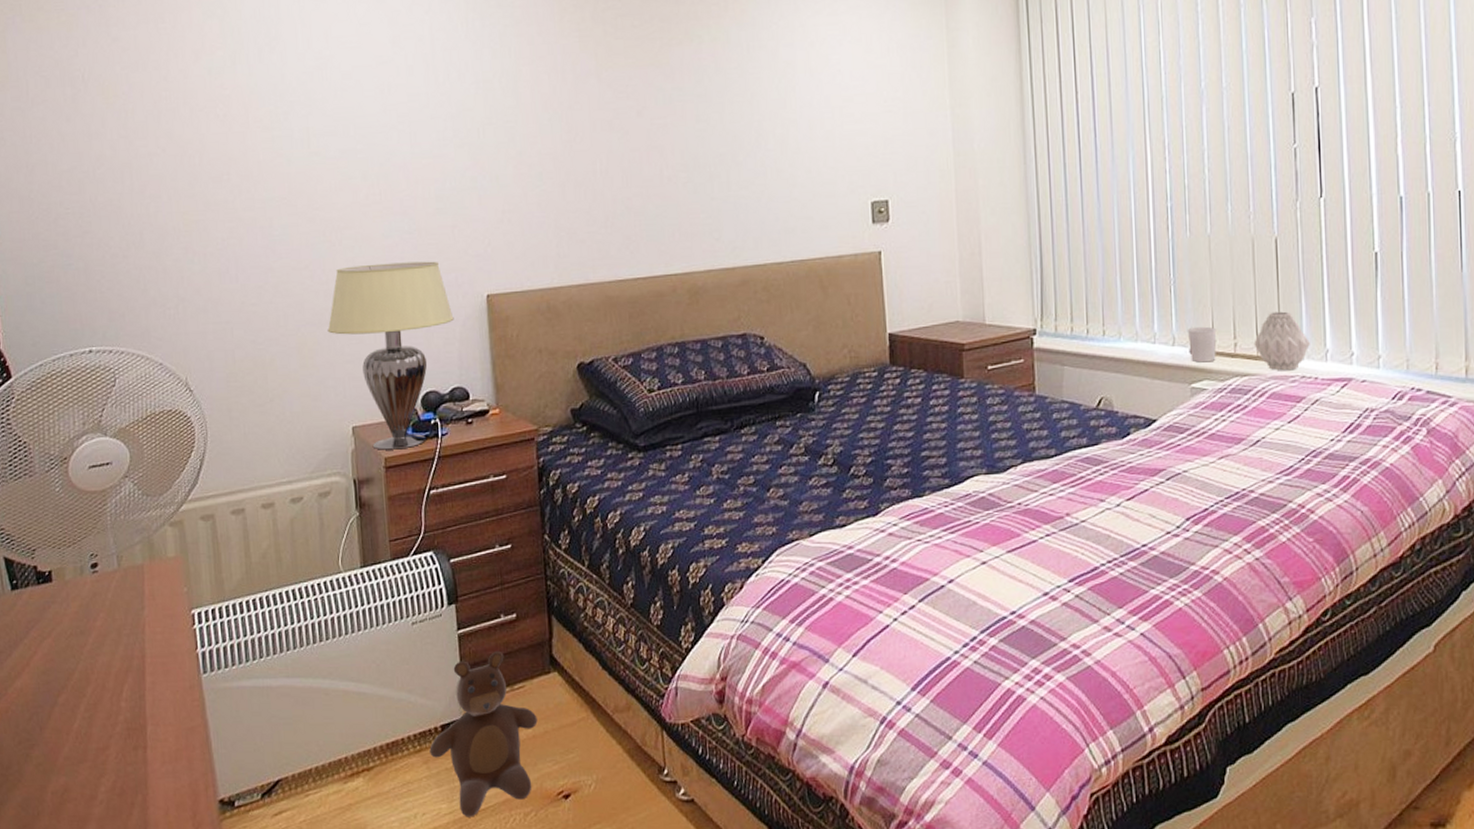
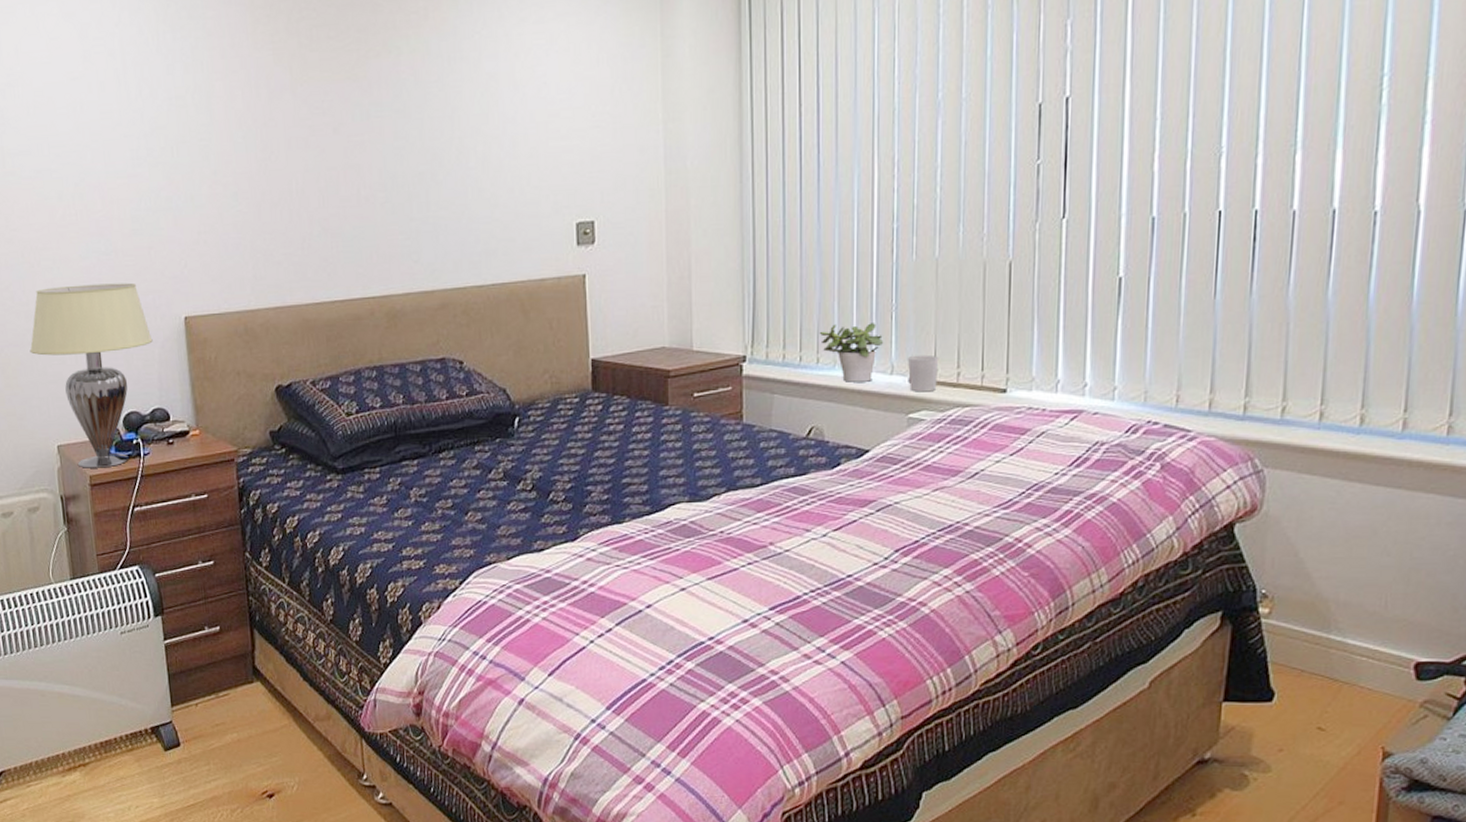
teddy bear: present [429,651,538,817] -> none [141,660,242,811]
potted plant: none [1103,296,1164,354] -> present [819,323,883,382]
vase: present [1253,311,1310,371] -> none [978,339,1040,402]

